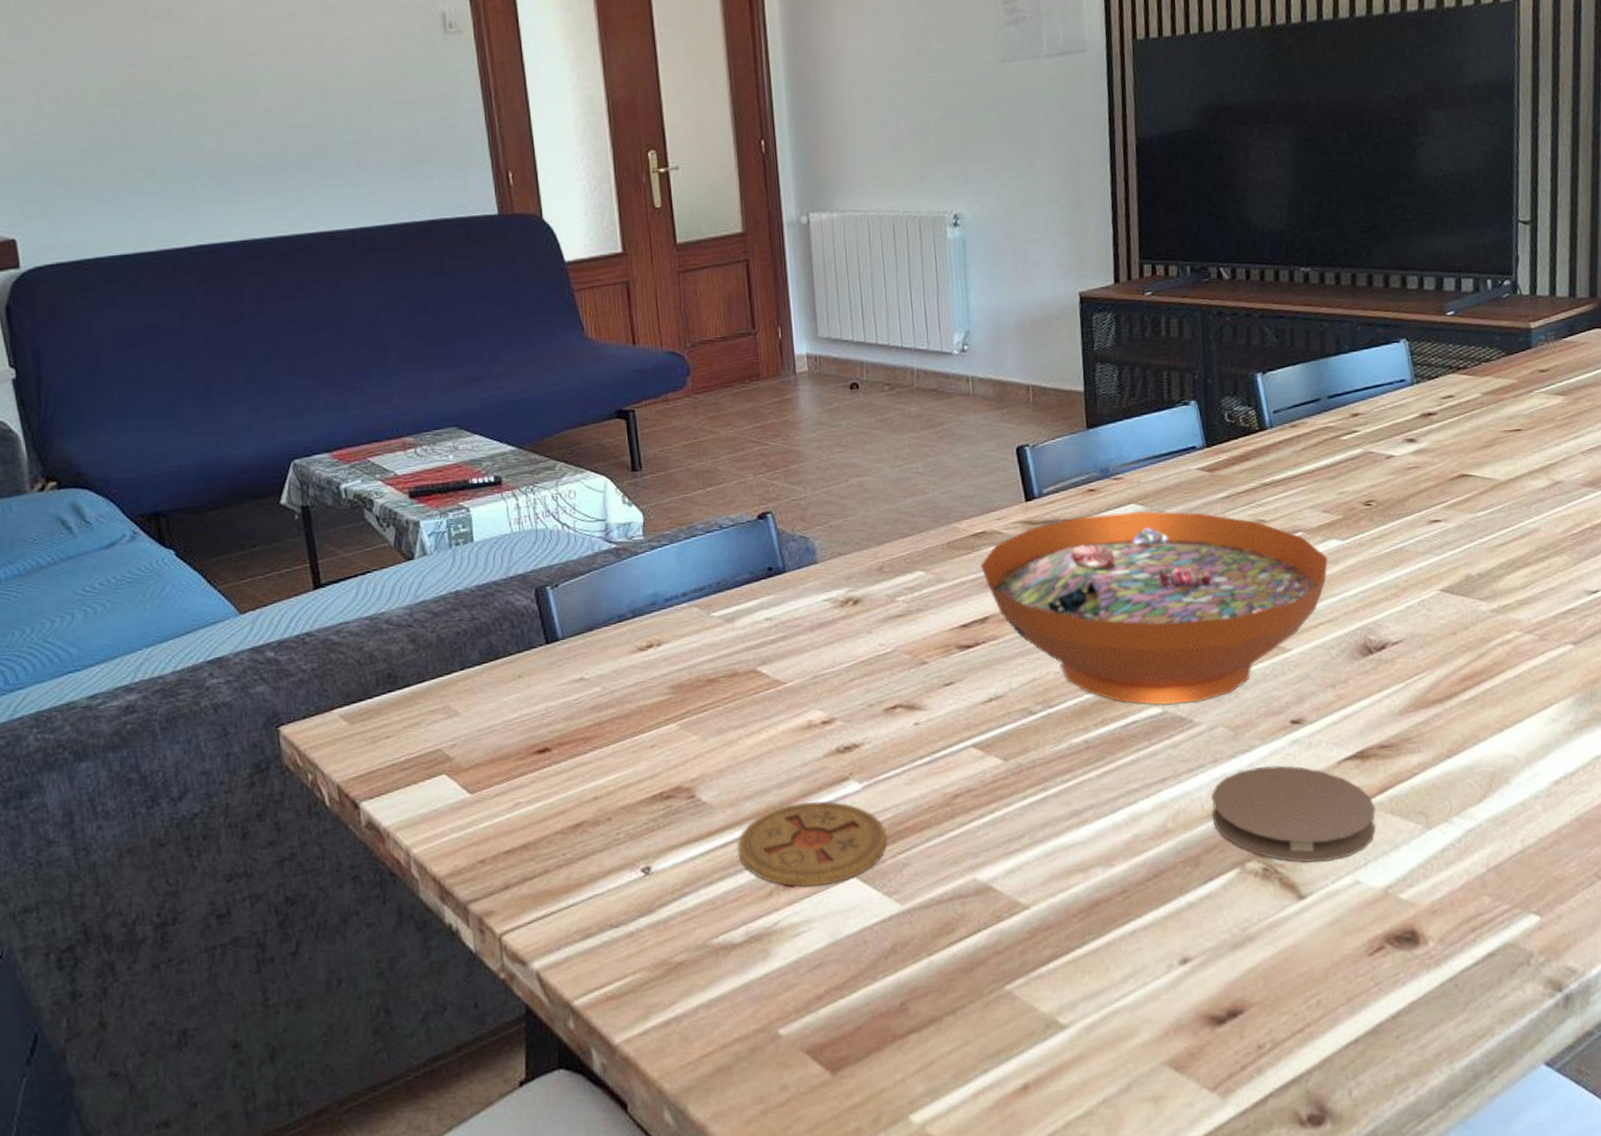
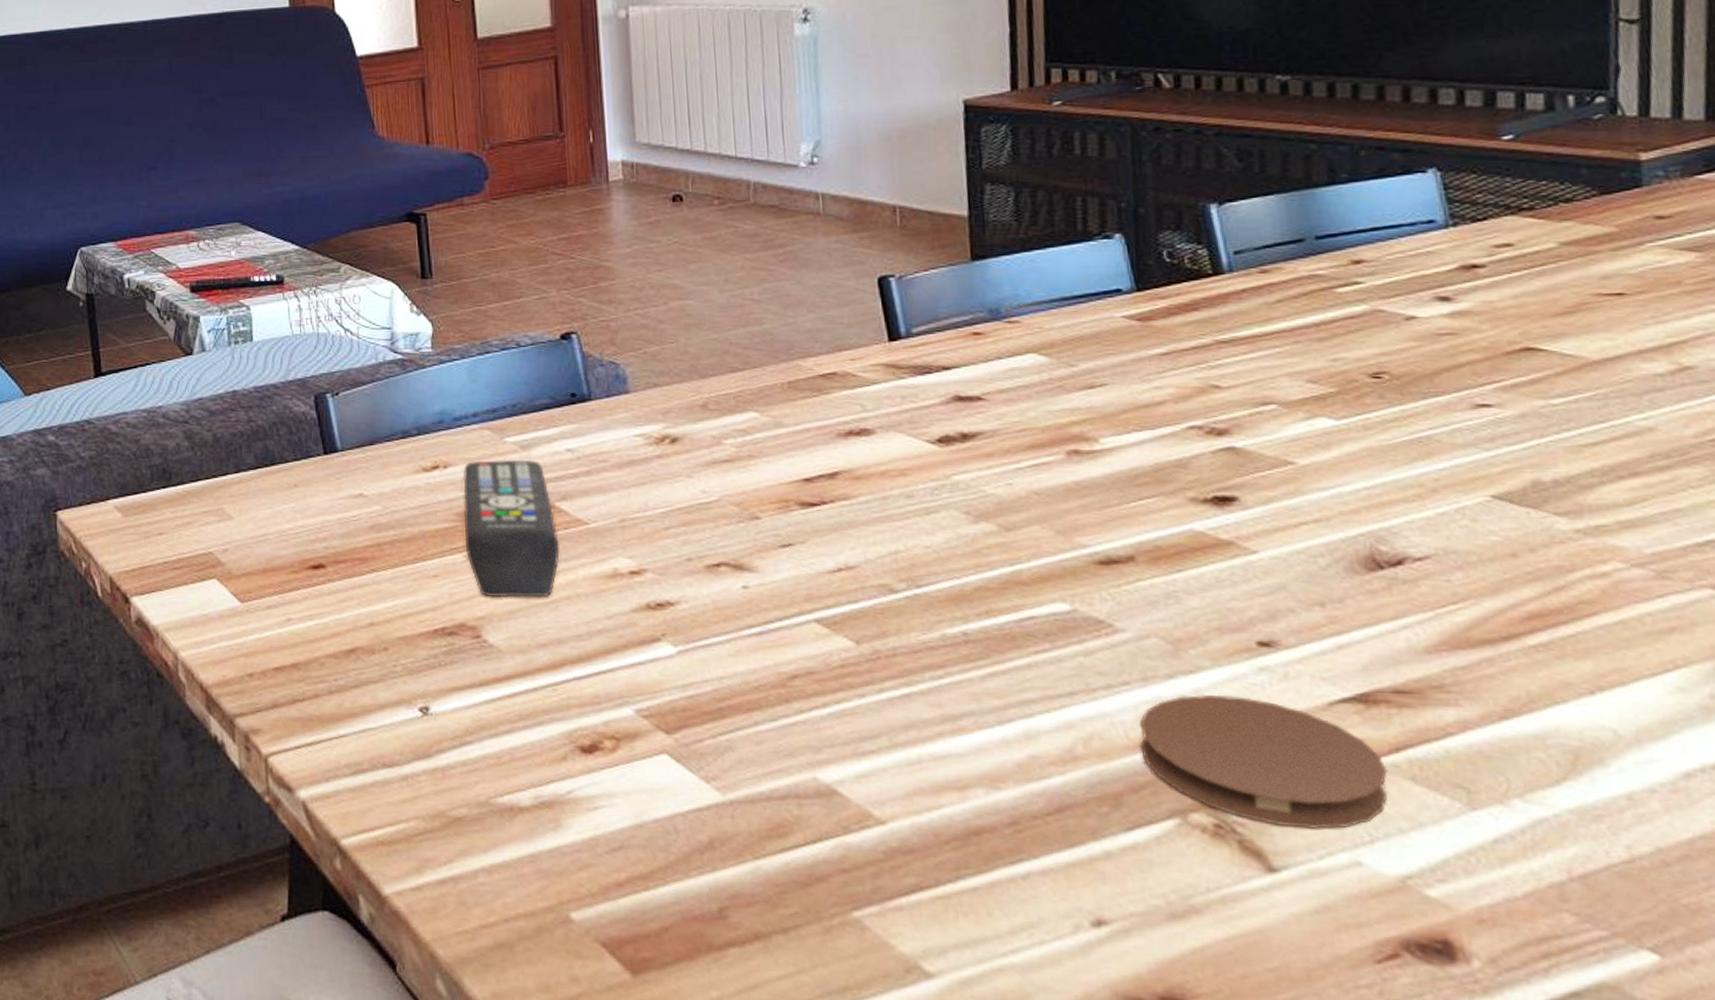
remote control: none [675,630,762,760] -> present [463,459,560,598]
coaster: present [738,801,887,887] -> none [528,660,706,757]
decorative bowl: present [980,511,1328,705] -> none [829,363,1315,603]

